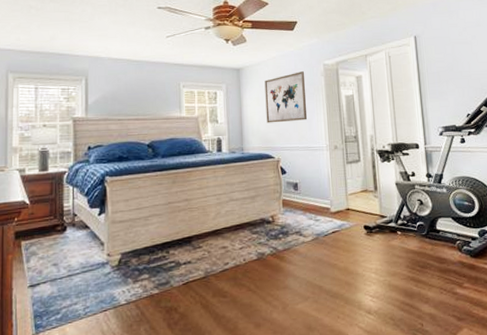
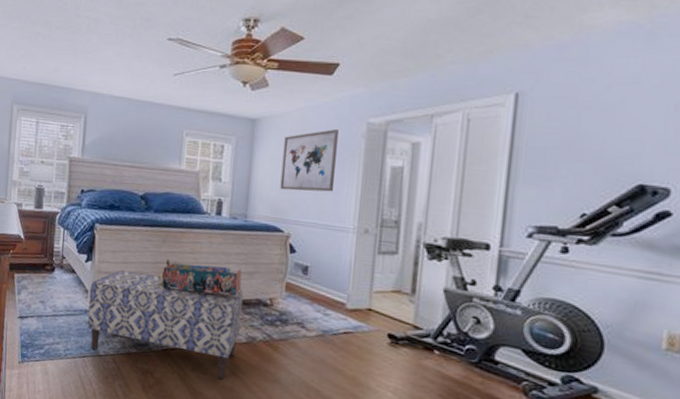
bench: none [105,213,250,300] -> present [87,270,244,380]
decorative box: none [172,195,247,226] -> present [158,259,242,296]

